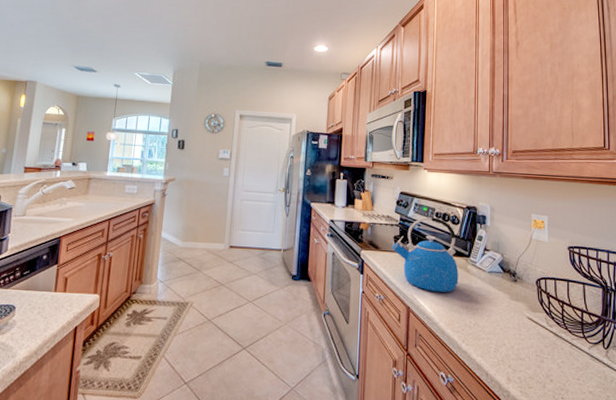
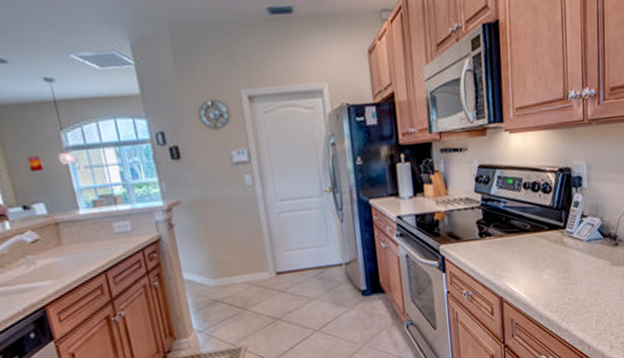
kettle: present [391,217,459,292] -> none [475,189,554,275]

